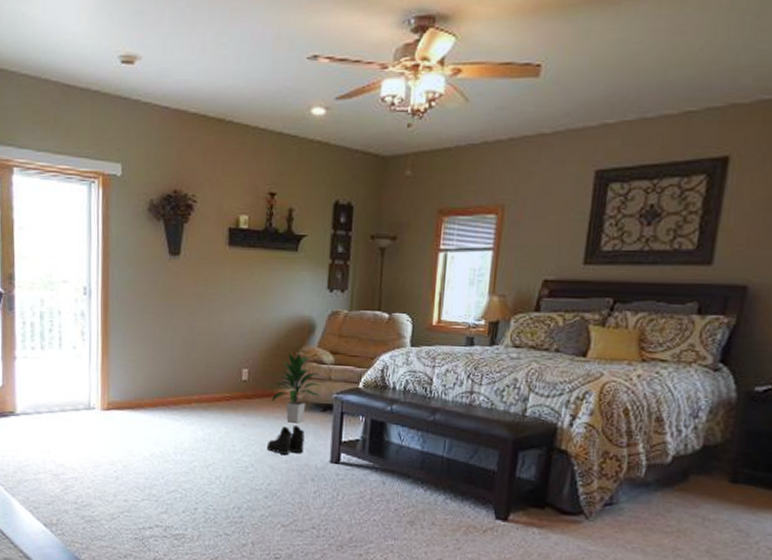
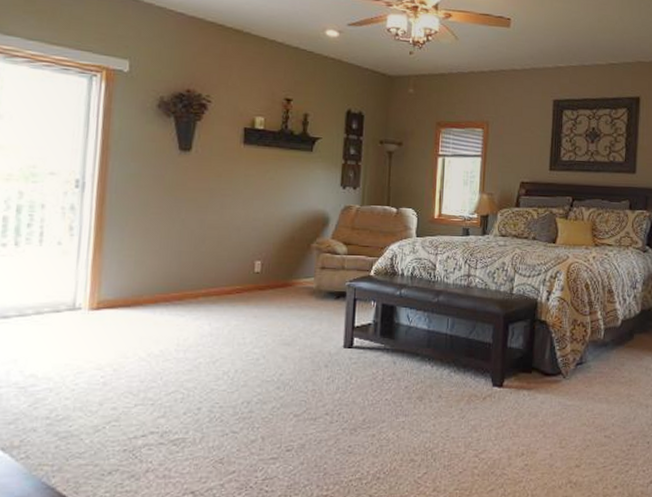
boots: present [266,426,305,455] -> none [279,314,319,343]
indoor plant: present [271,352,321,423] -> none [285,244,335,312]

